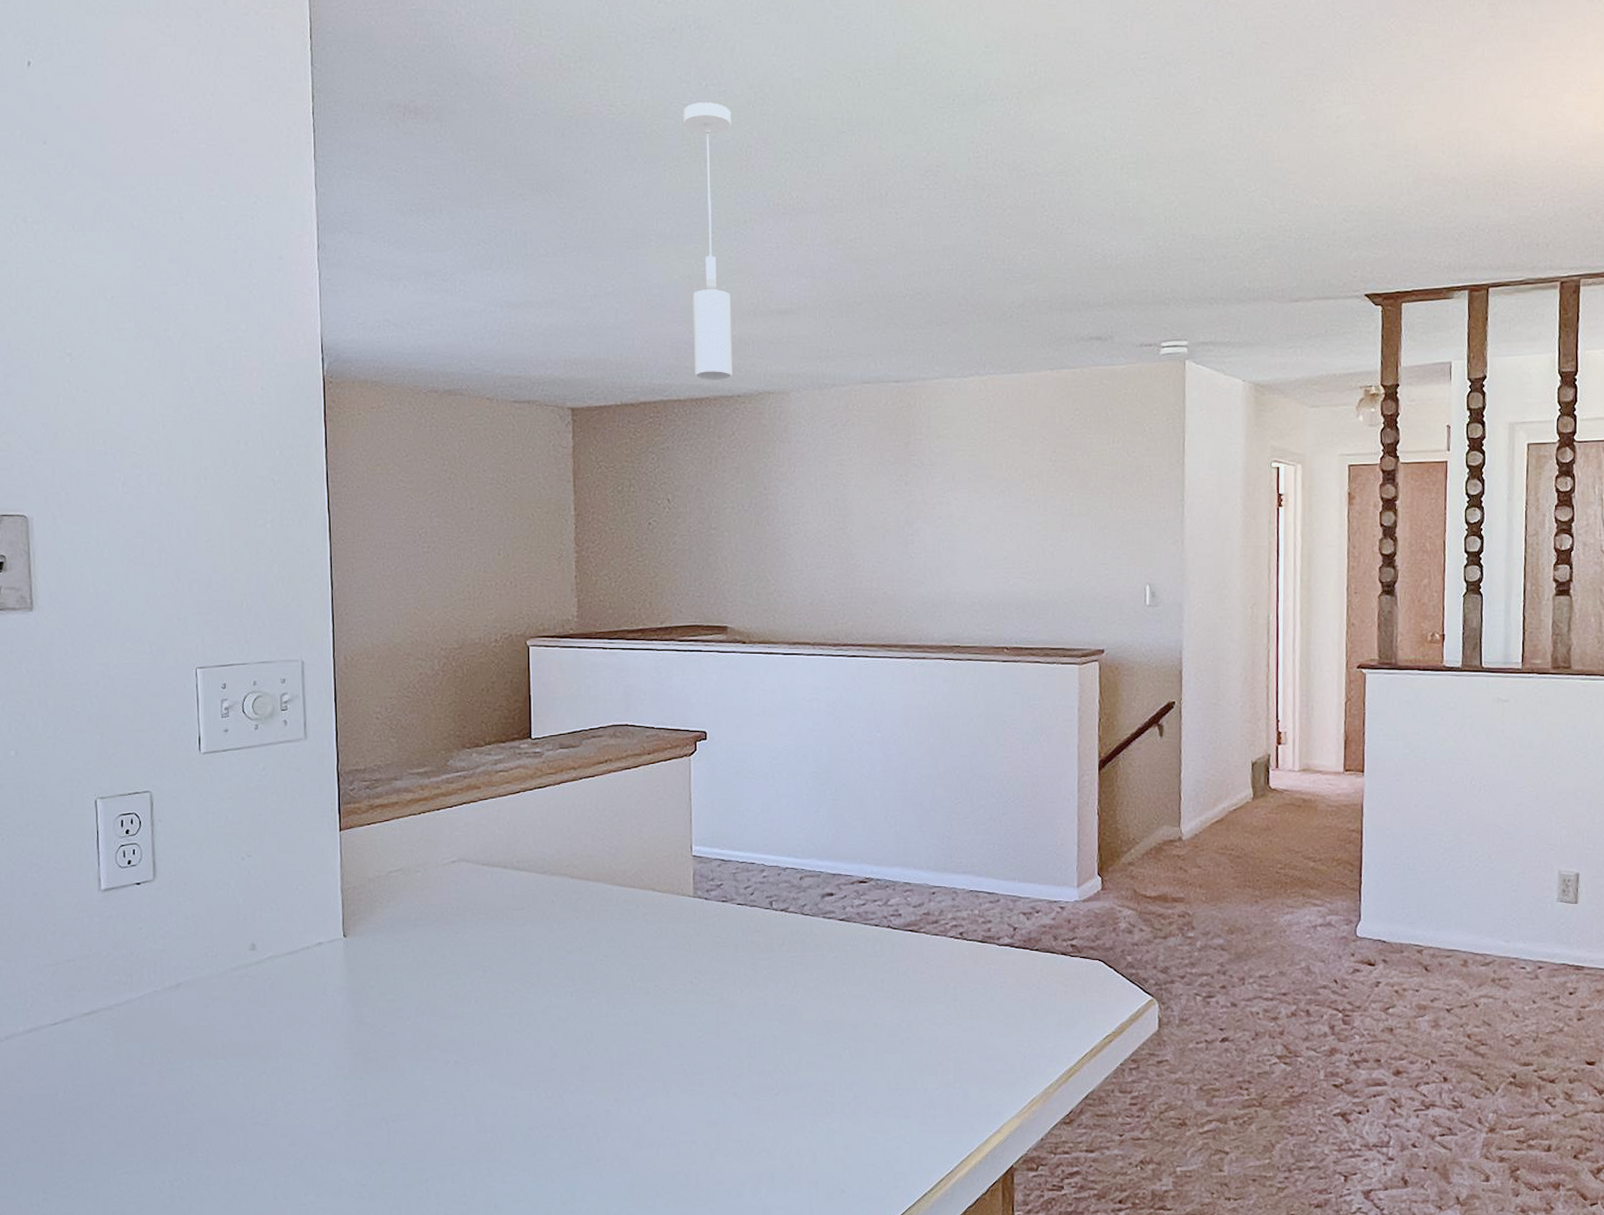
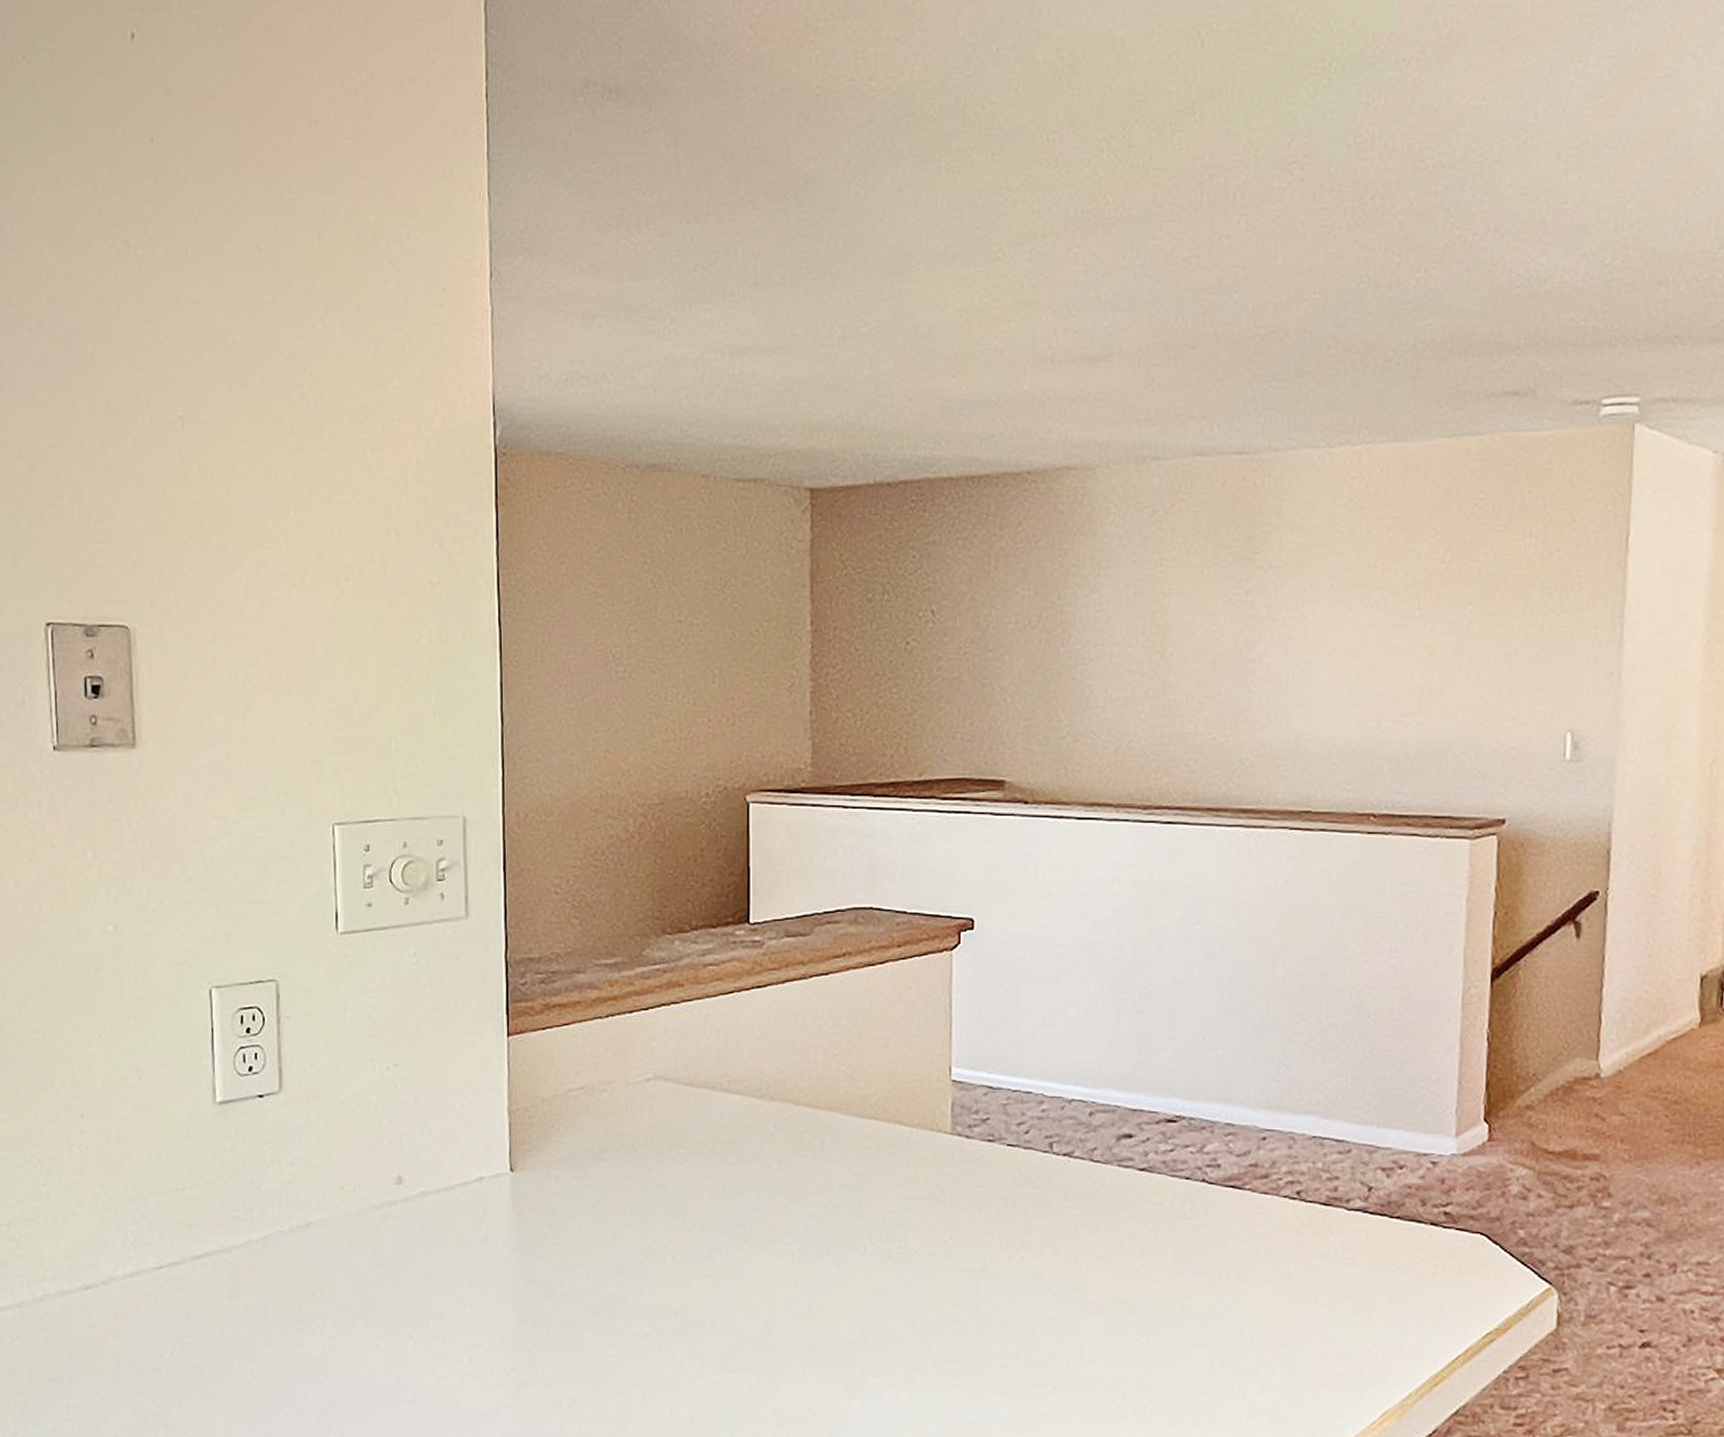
pendant light: present [683,102,733,380] -> none [965,72,1029,451]

